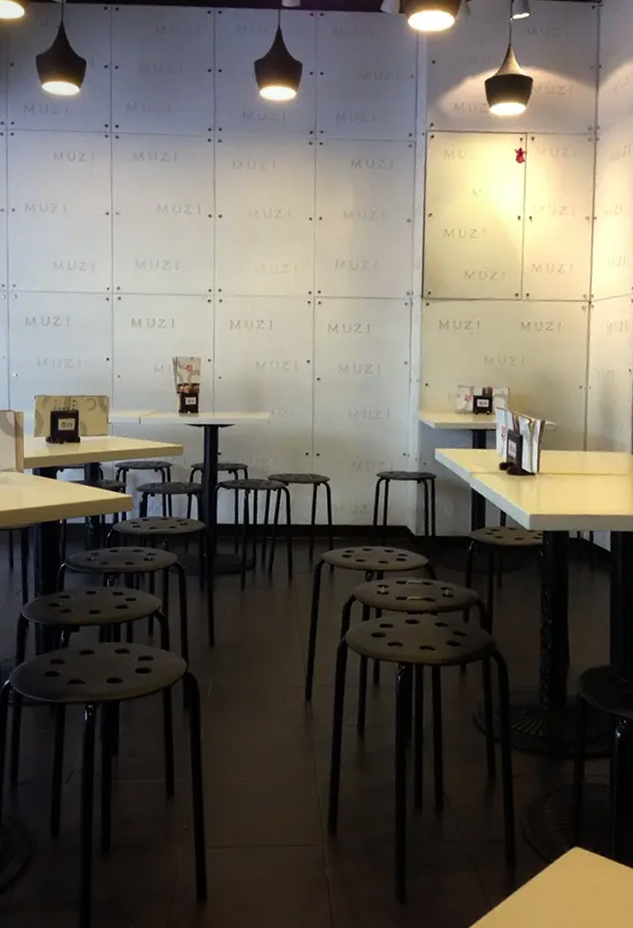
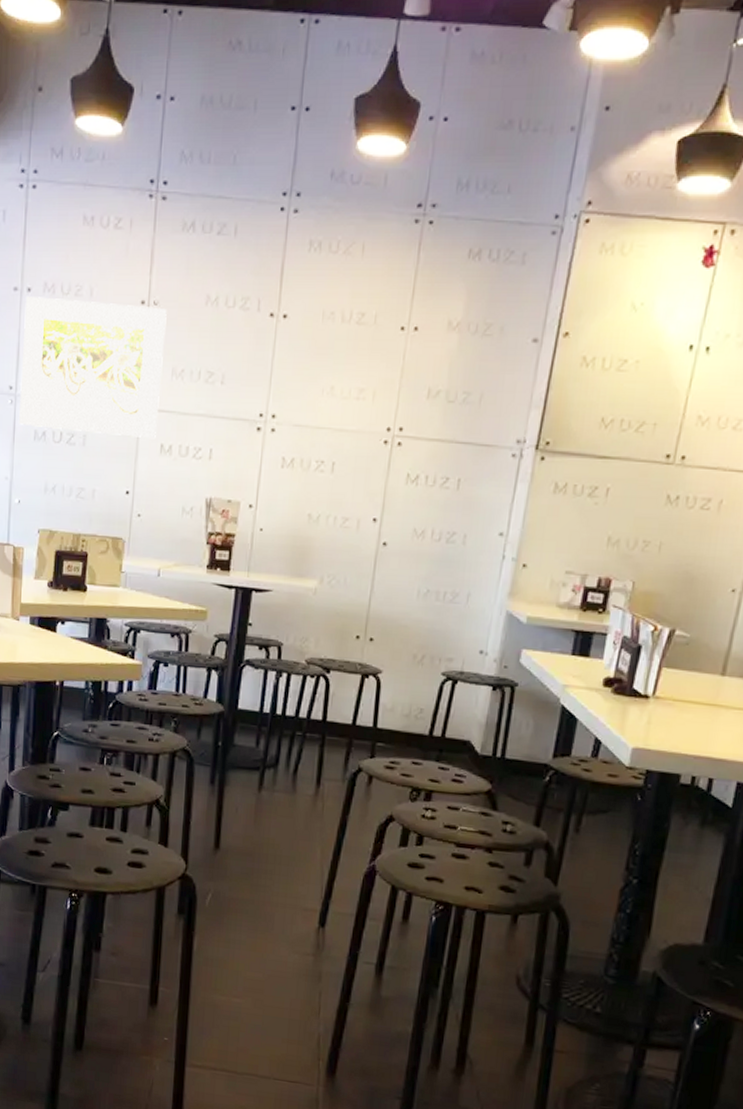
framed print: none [11,214,128,316] -> present [18,295,167,439]

